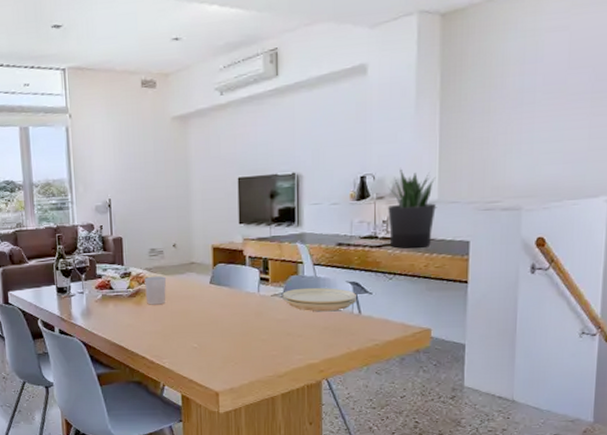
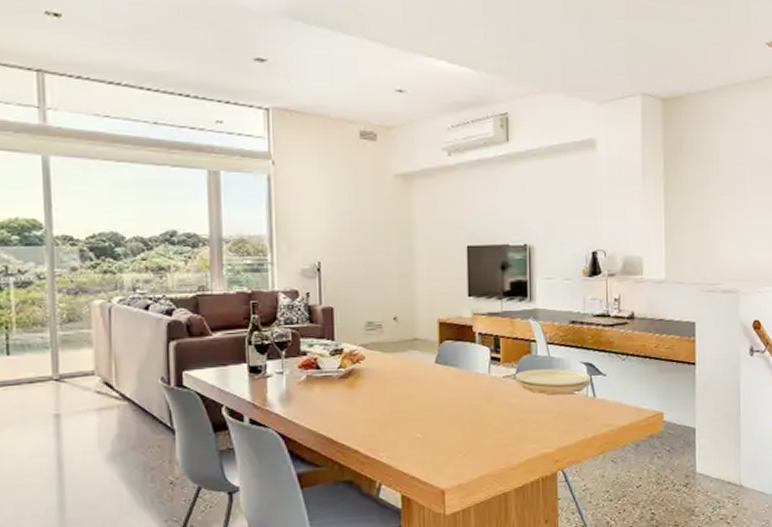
candle holder: present [145,276,167,305] -> none [359,353,386,388]
planter: present [388,167,436,249] -> none [619,245,664,329]

